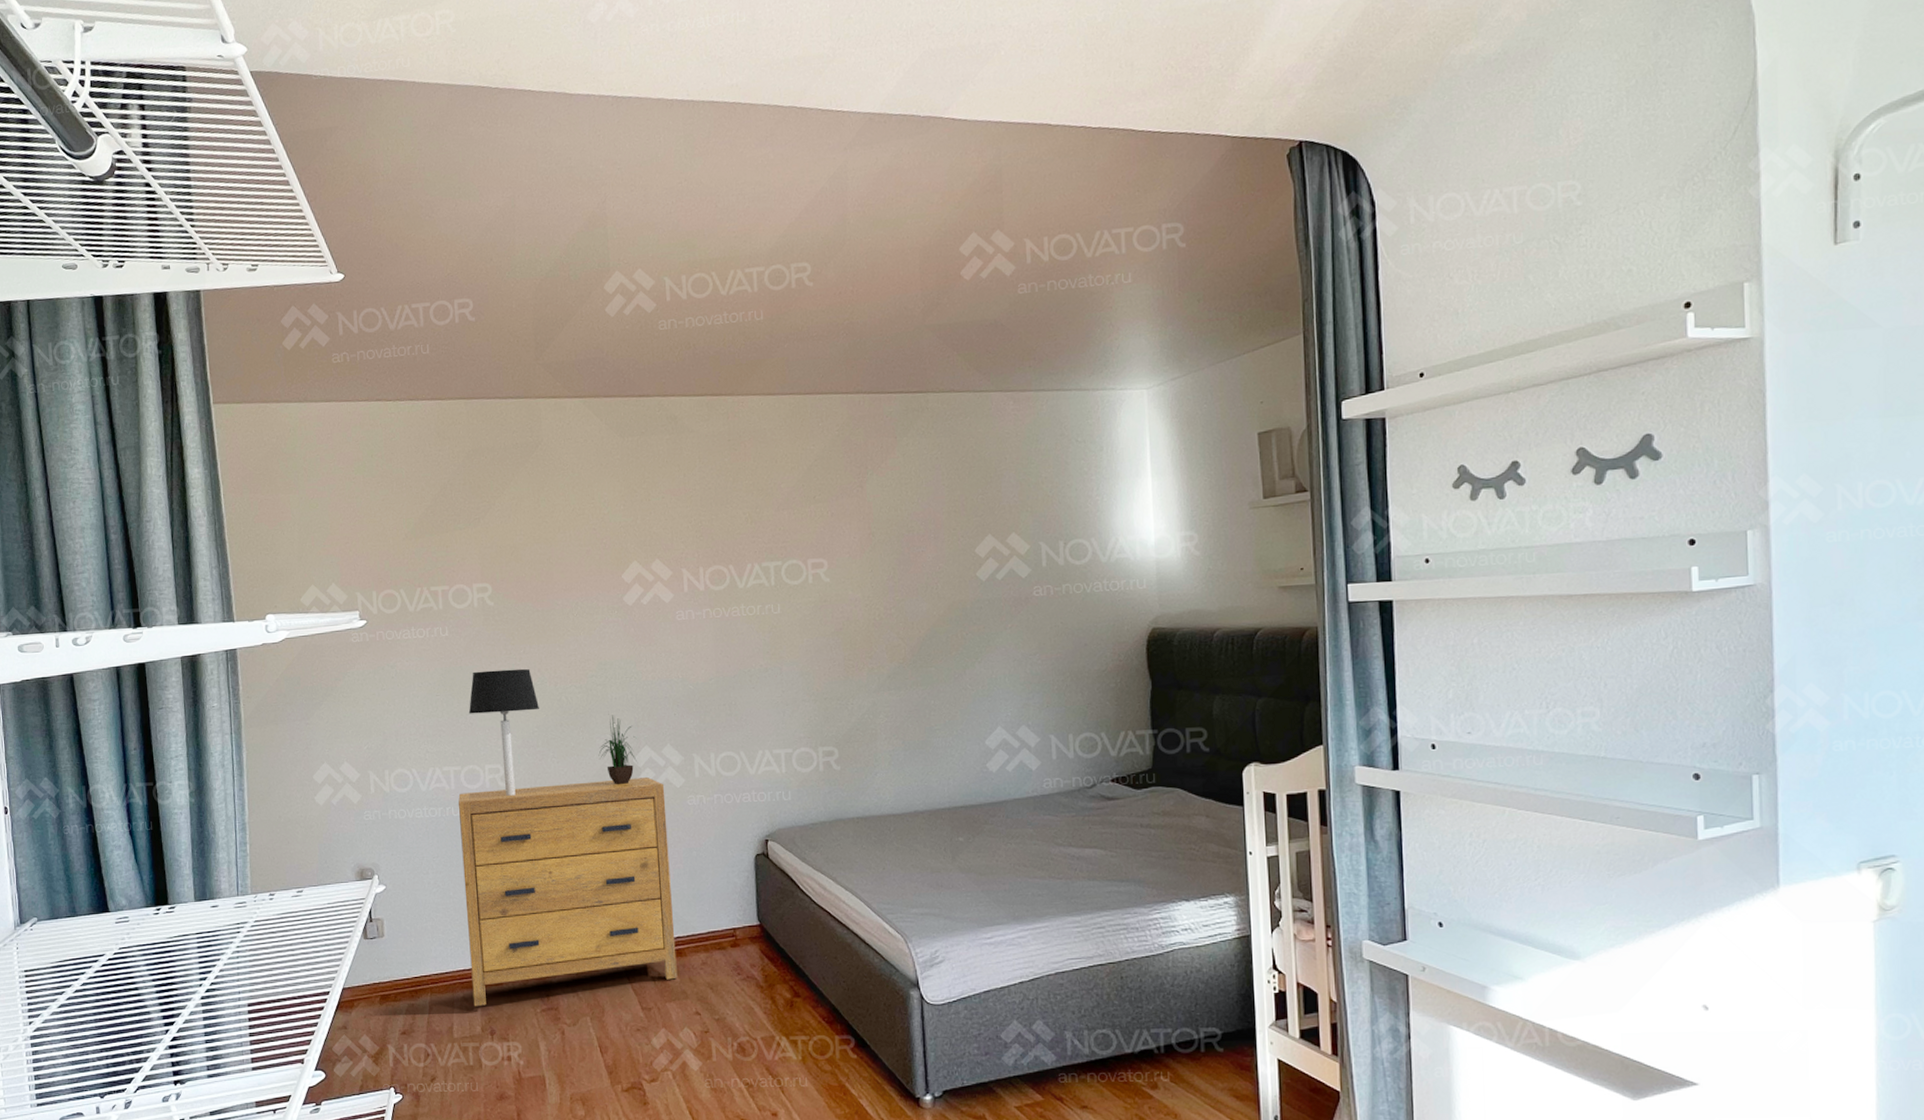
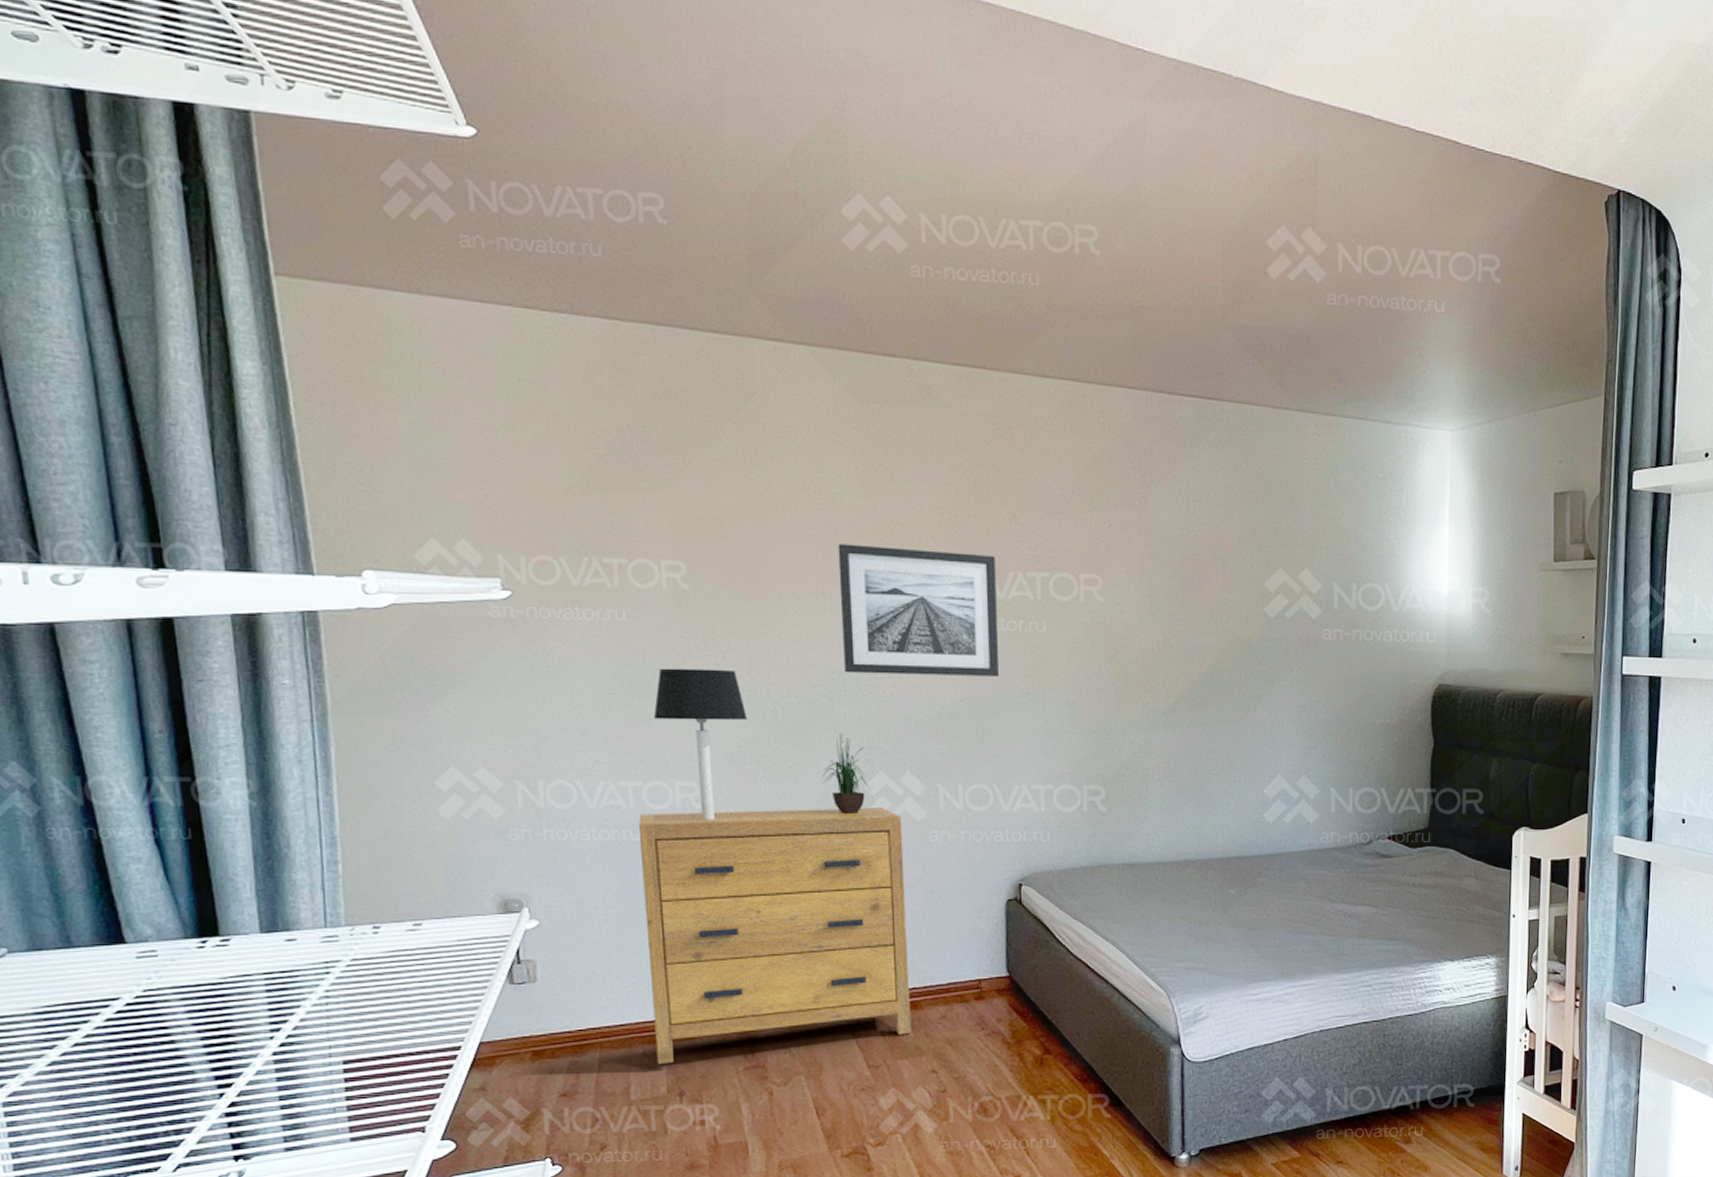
wall art: none [607,551,742,664] -> present [838,544,1000,676]

